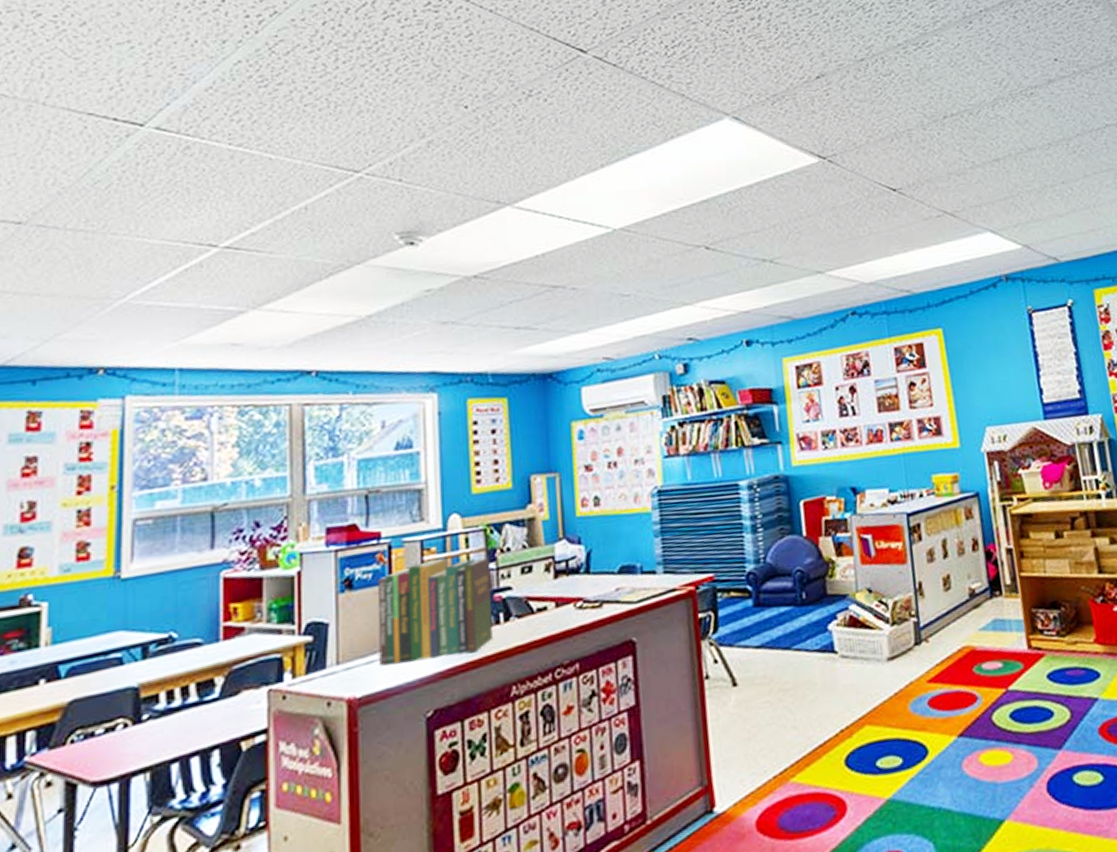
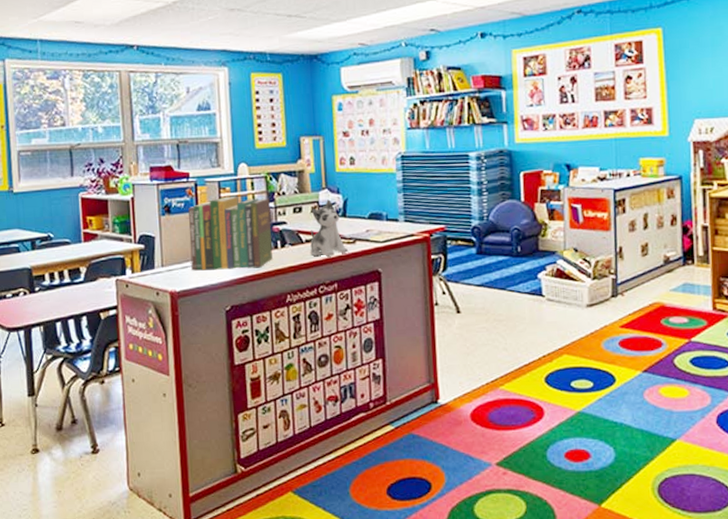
plush toy: none [543,552,594,630] -> present [310,199,349,257]

